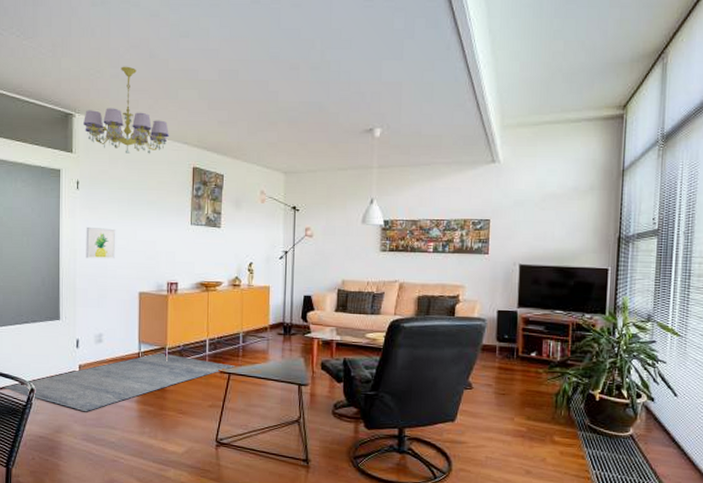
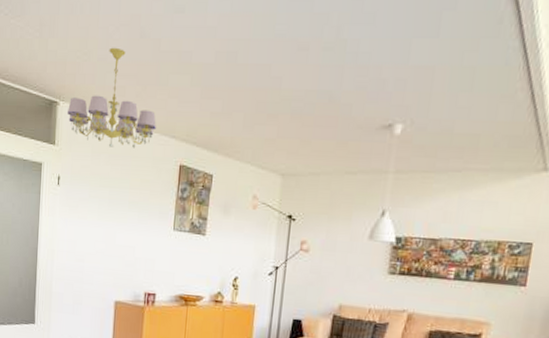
wall art: present [86,226,116,259] -> none [63,226,95,264]

